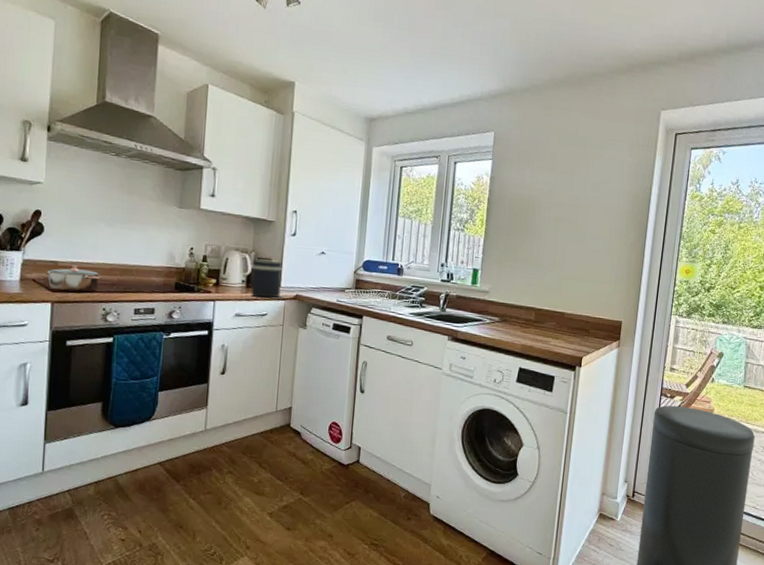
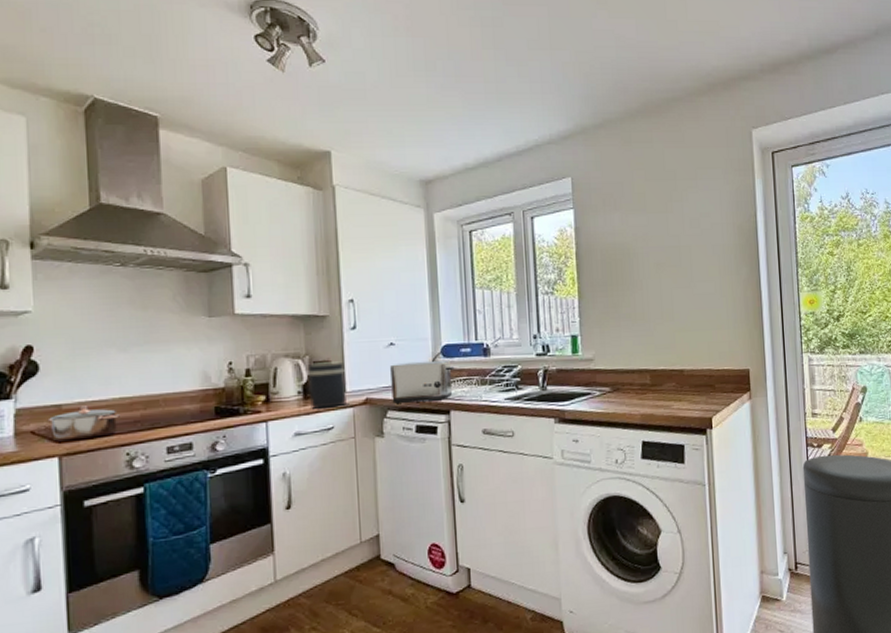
toaster: none [317,269,372,306] -> present [390,359,455,403]

